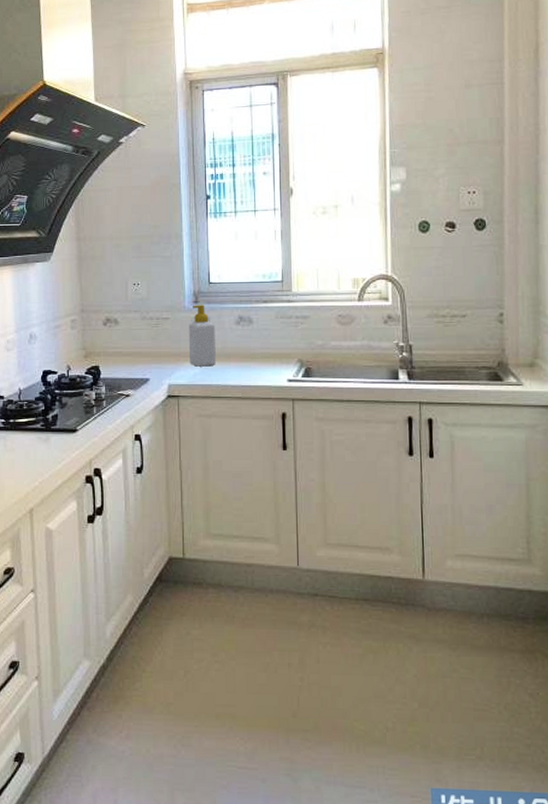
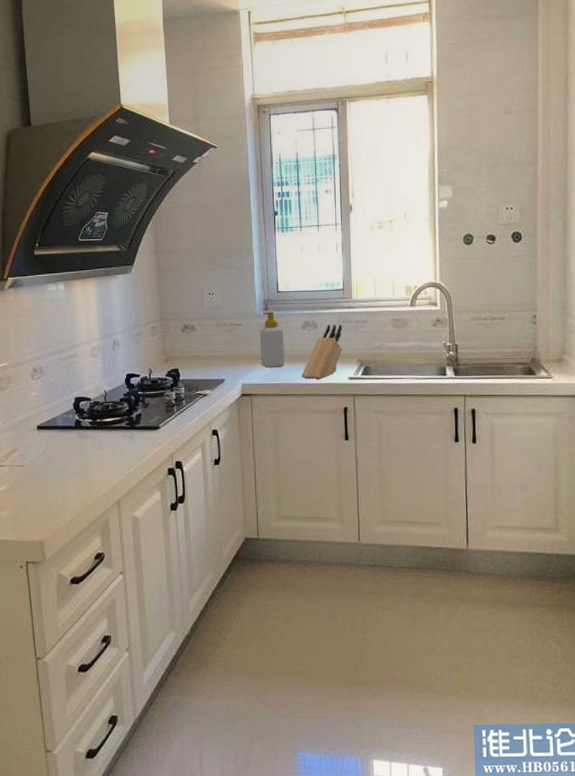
knife block: none [235,320,281,380] -> present [302,324,343,379]

